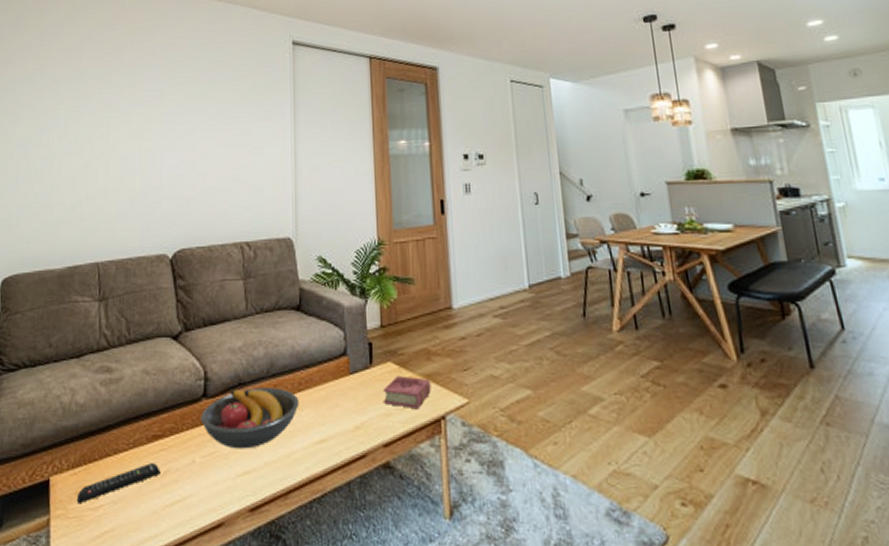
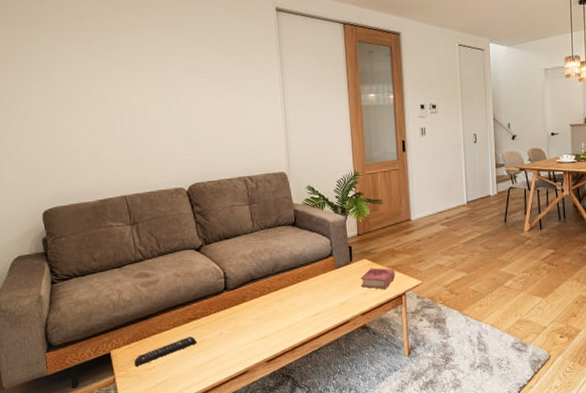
fruit bowl: present [200,388,299,449] -> none [224,281,299,324]

